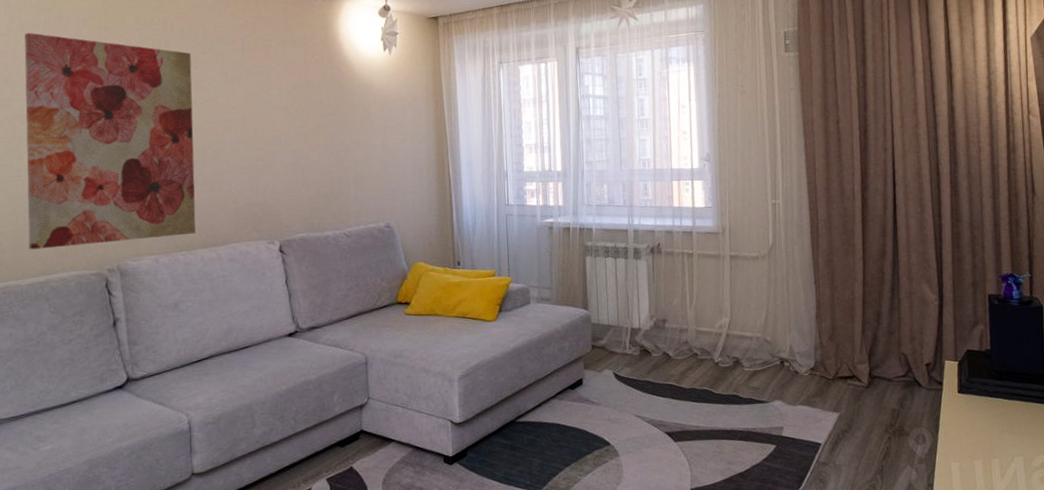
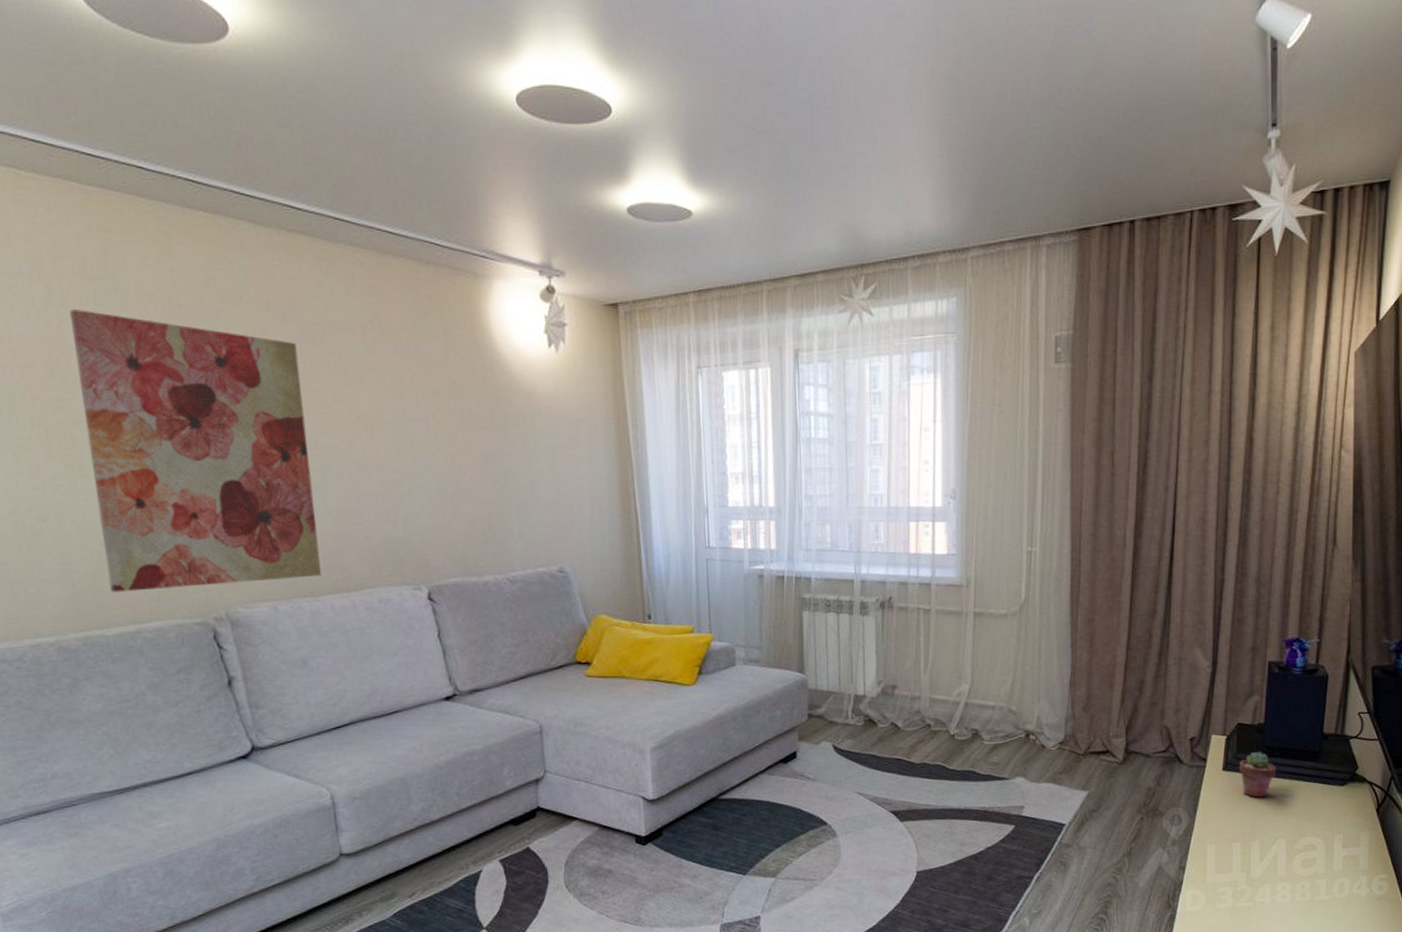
potted succulent: none [972,375,1007,418] -> present [1239,751,1277,798]

